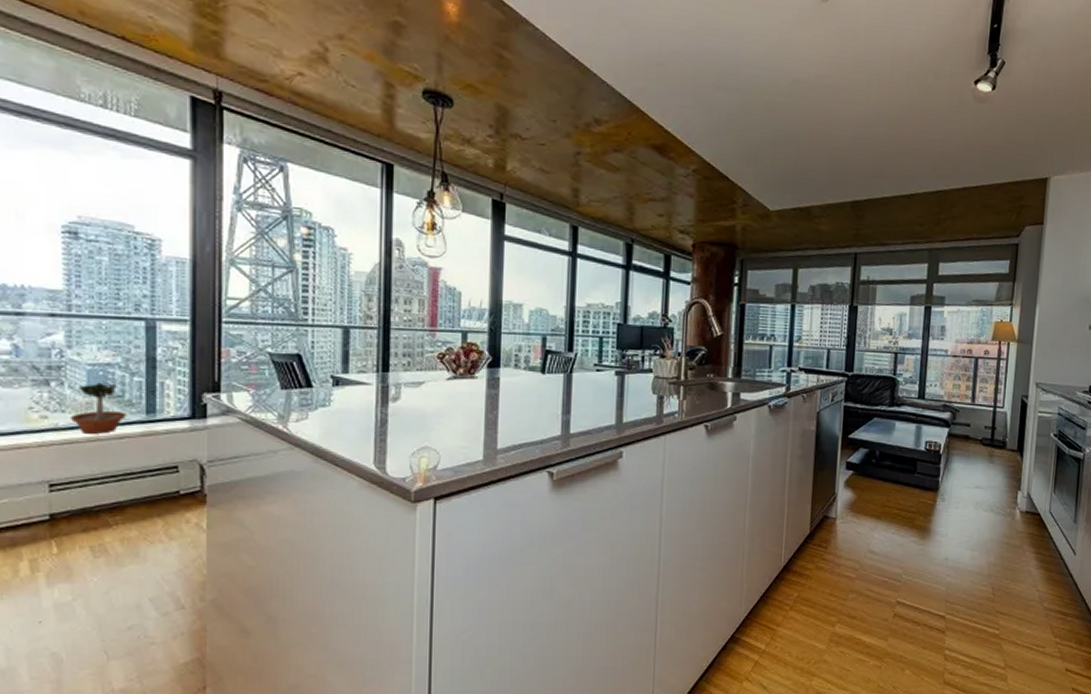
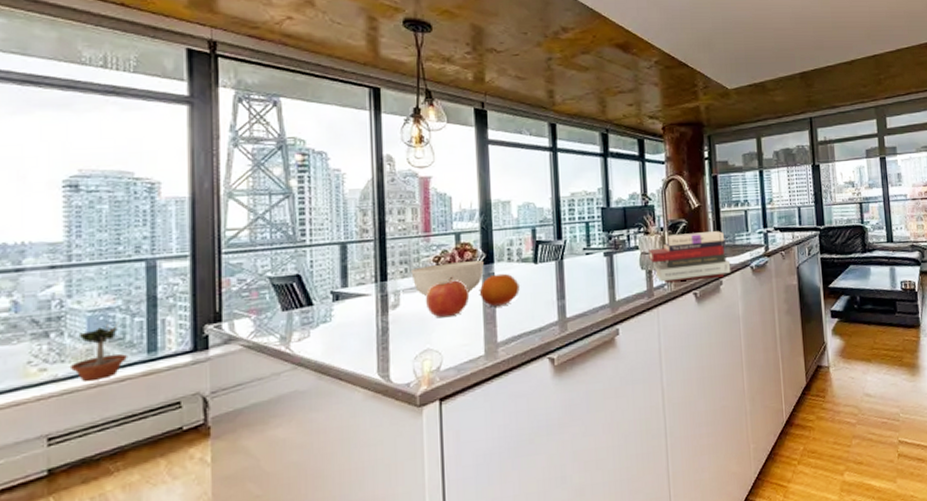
bowl: none [414,361,489,396] -> present [411,260,484,296]
fruit: none [426,375,473,416] -> present [425,276,470,317]
fruit: none [483,379,524,412] -> present [480,273,520,306]
books: none [662,361,748,414] -> present [648,231,731,283]

